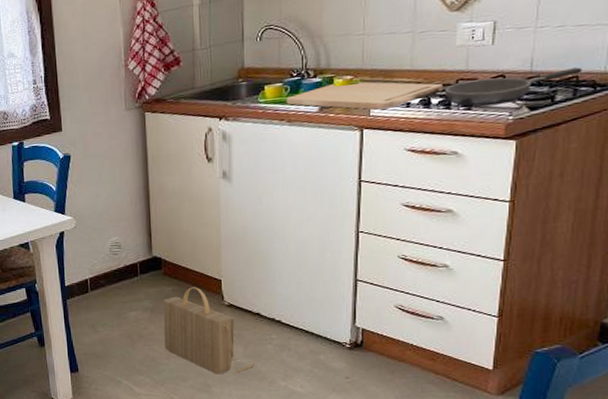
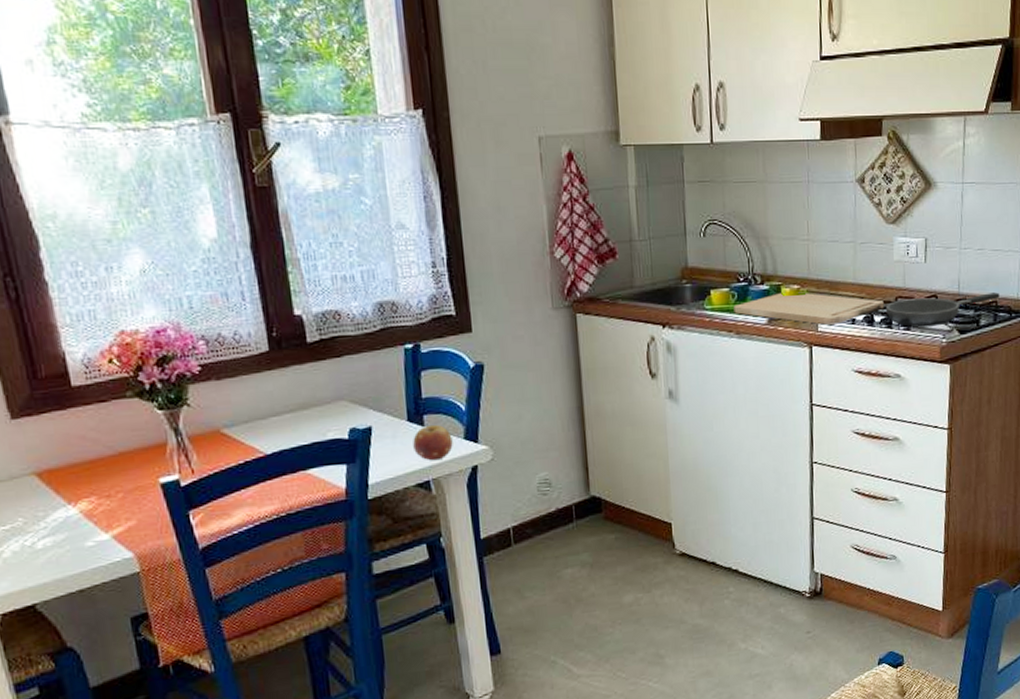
fruit: none [17,201,46,228] -> present [413,424,453,461]
shopping bag: present [163,287,254,375] -> none [605,533,711,642]

